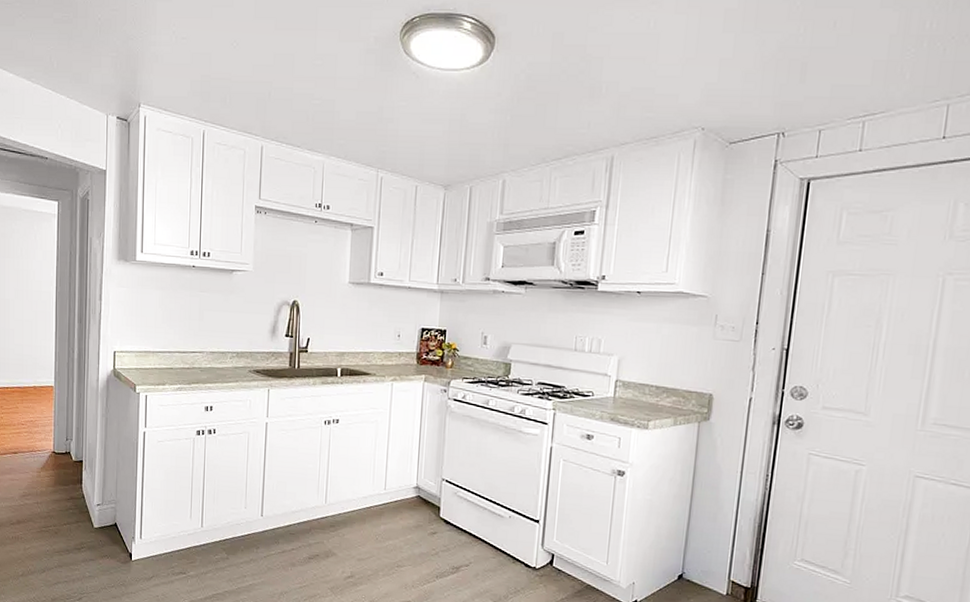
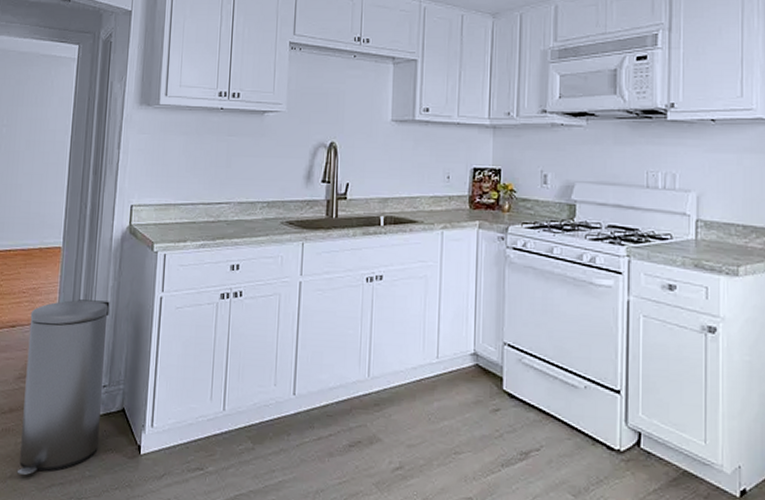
pedal bin: none [27,431,99,575] -> present [16,299,110,476]

